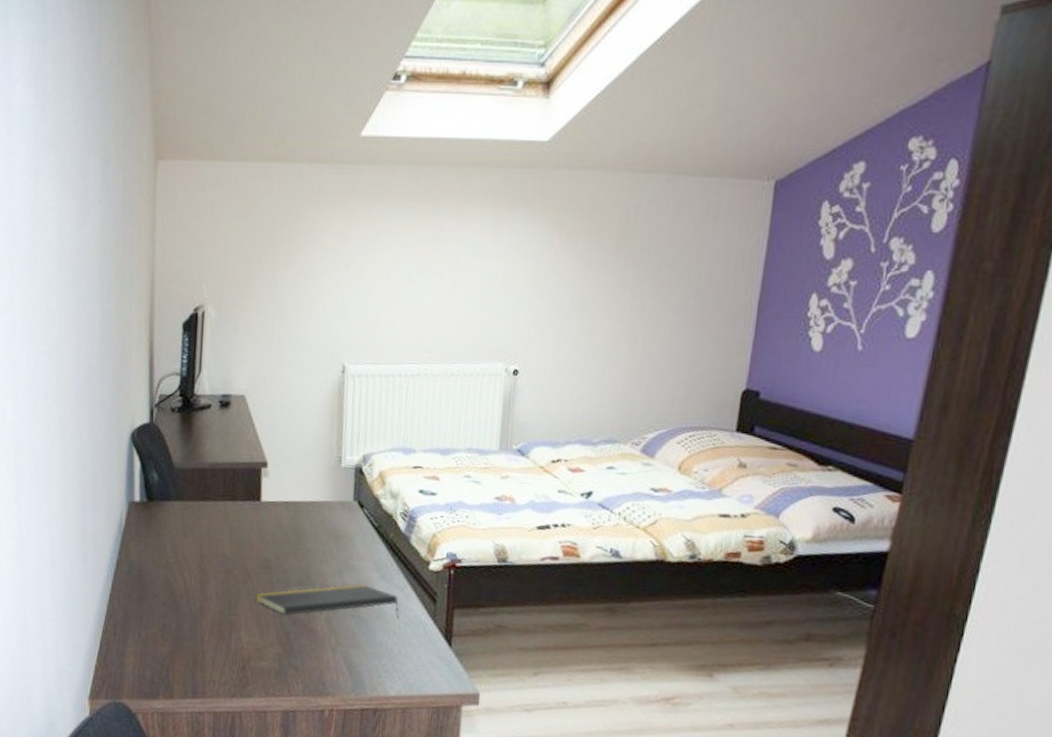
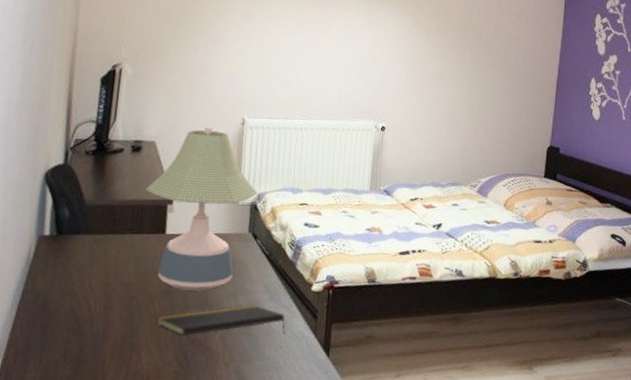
desk lamp: none [237,376,363,567] -> present [146,126,258,291]

